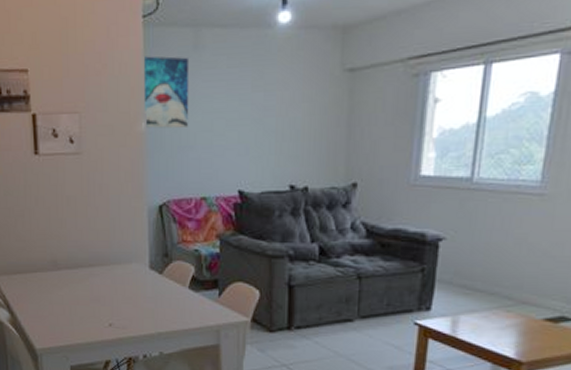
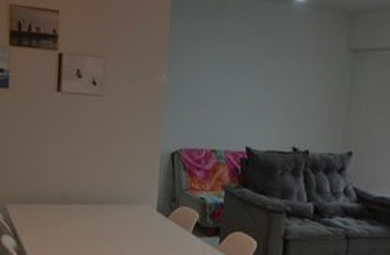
wall art: present [143,56,190,129] -> none [165,13,213,83]

